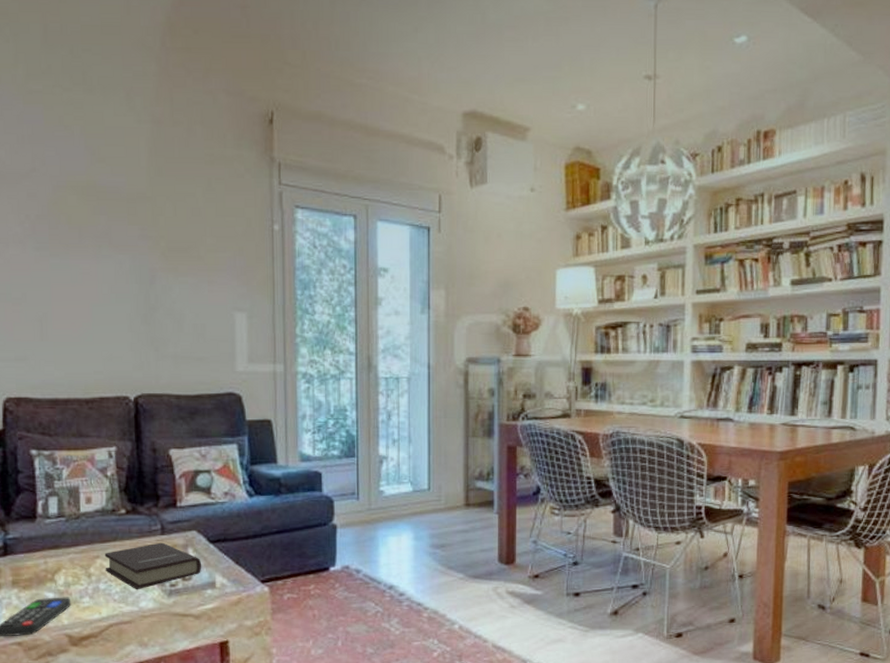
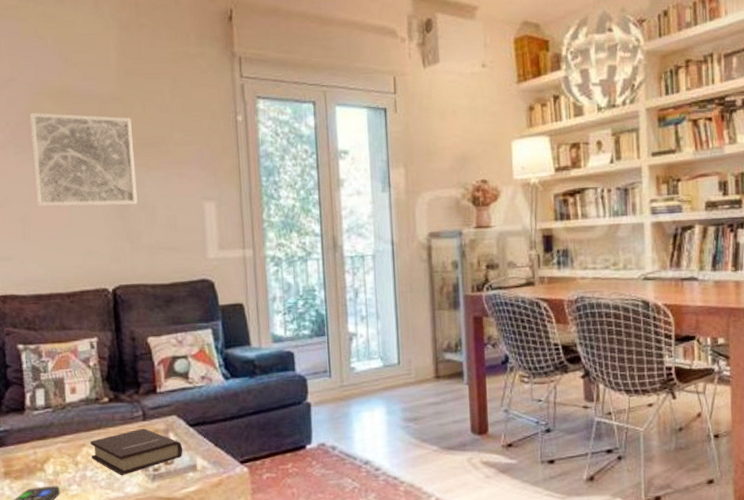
wall art: none [51,206,165,311] -> present [29,112,138,207]

